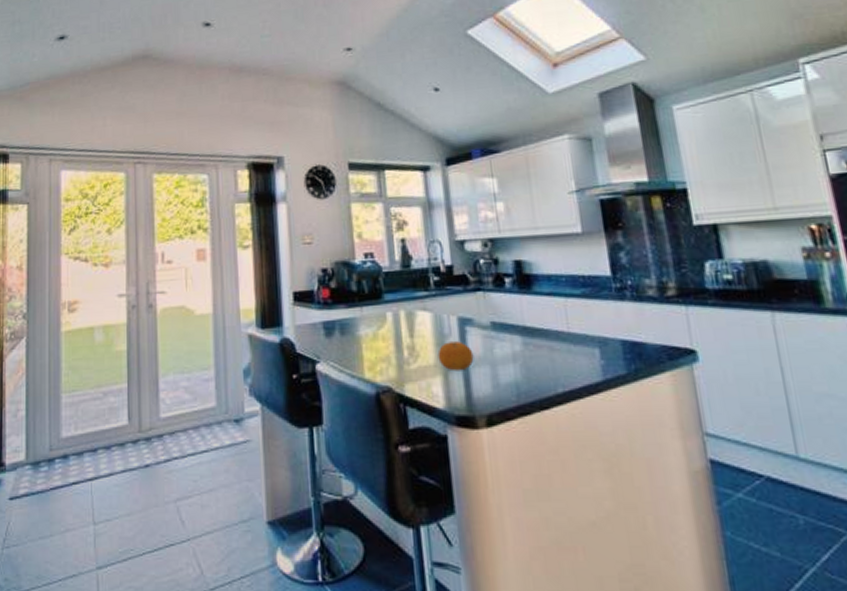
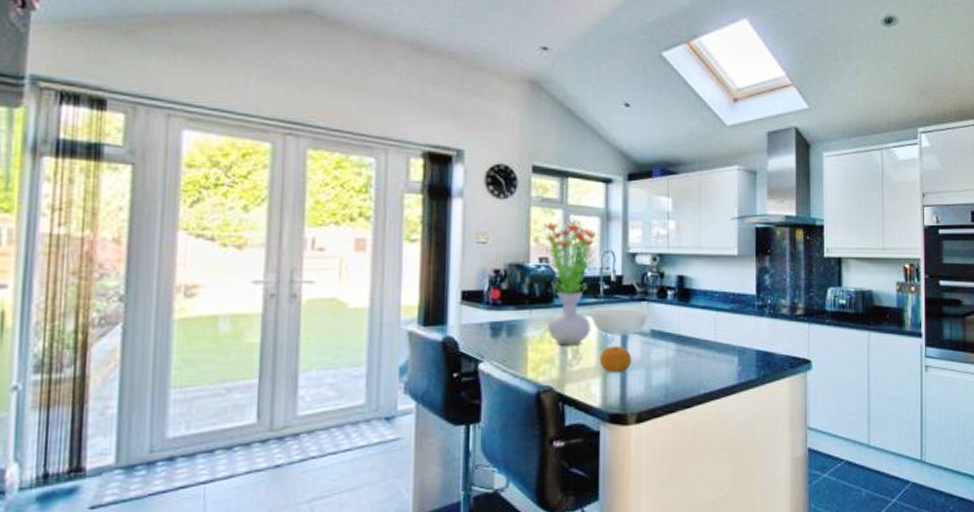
flower arrangement: none [360,216,425,343] -> present [538,222,597,345]
bowl: none [423,301,485,331] -> present [591,309,647,336]

